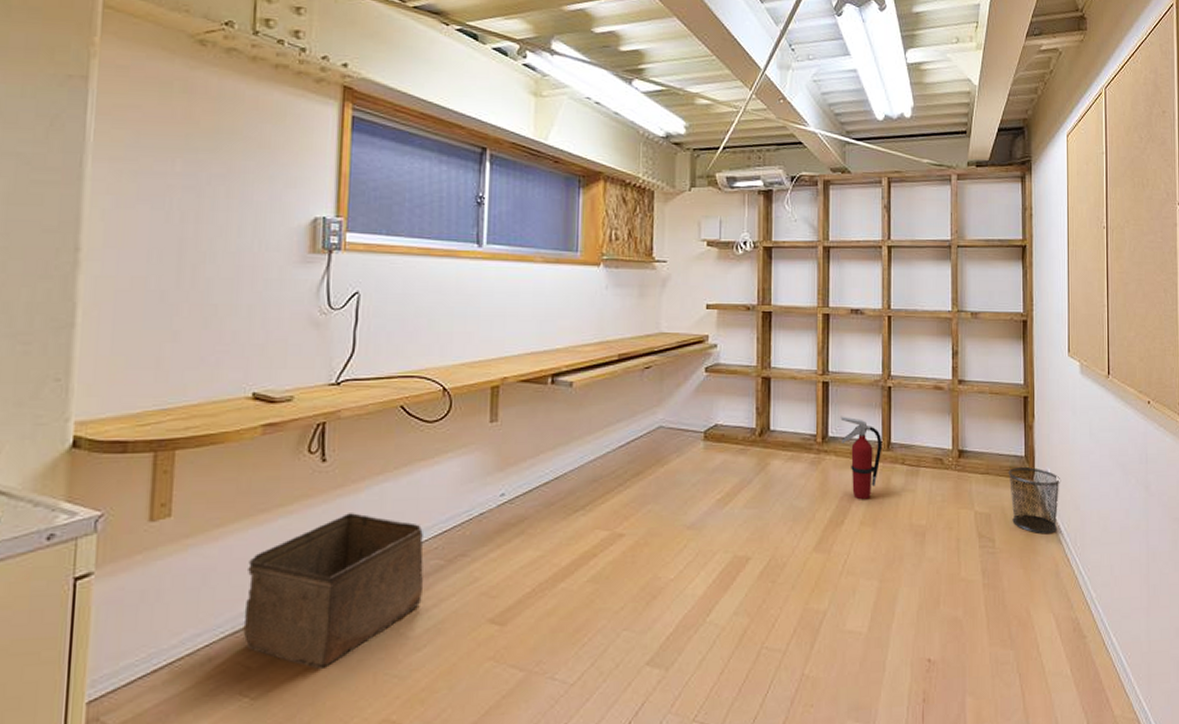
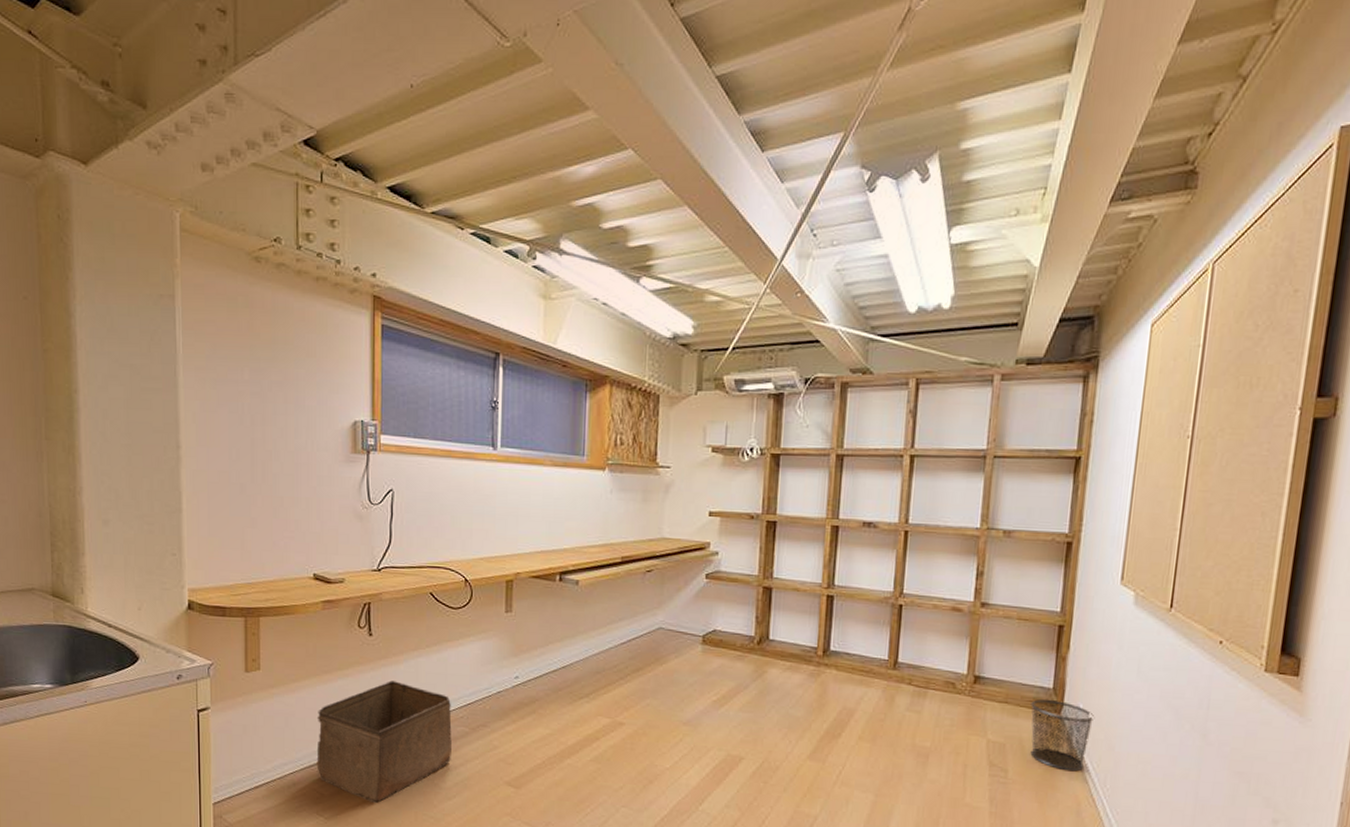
fire extinguisher: present [840,416,883,500] -> none [843,631,889,716]

